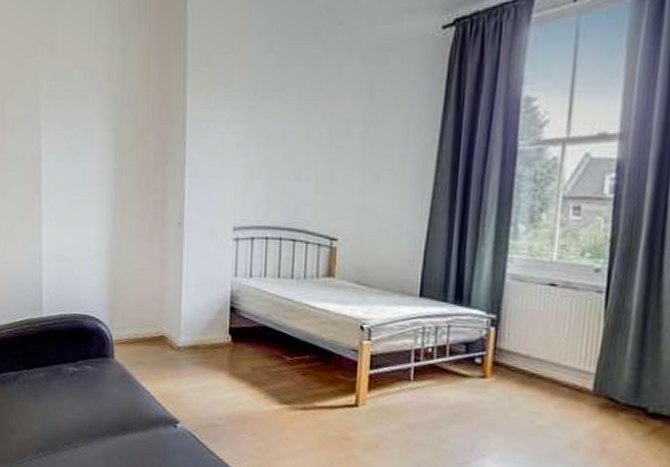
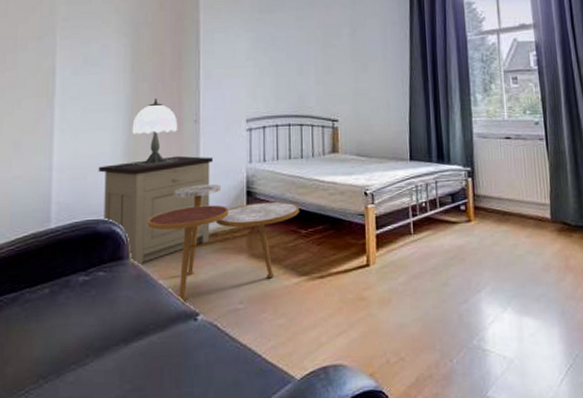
nightstand: none [84,259,197,367] -> present [98,155,214,267]
table lamp: none [98,193,162,267] -> present [113,98,179,168]
side table: none [130,293,285,408] -> present [147,184,299,302]

